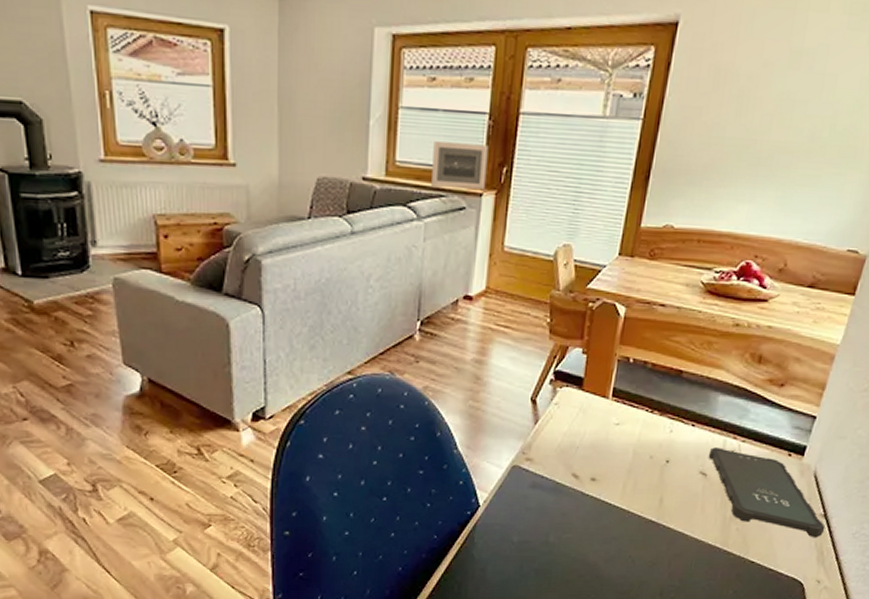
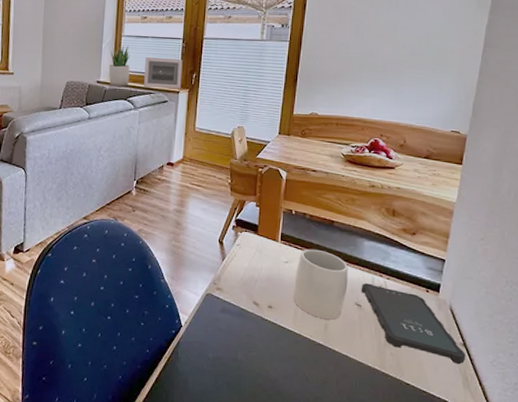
planter: none [379,123,412,186] -> present [108,45,130,87]
mug: none [623,407,696,492] -> present [293,249,349,320]

